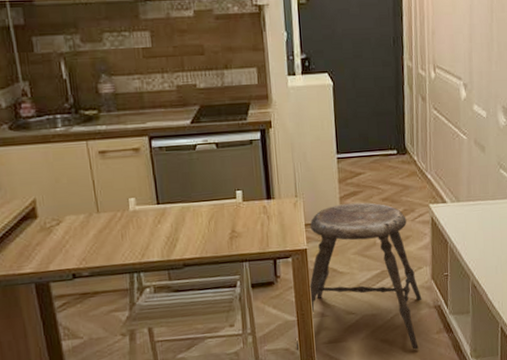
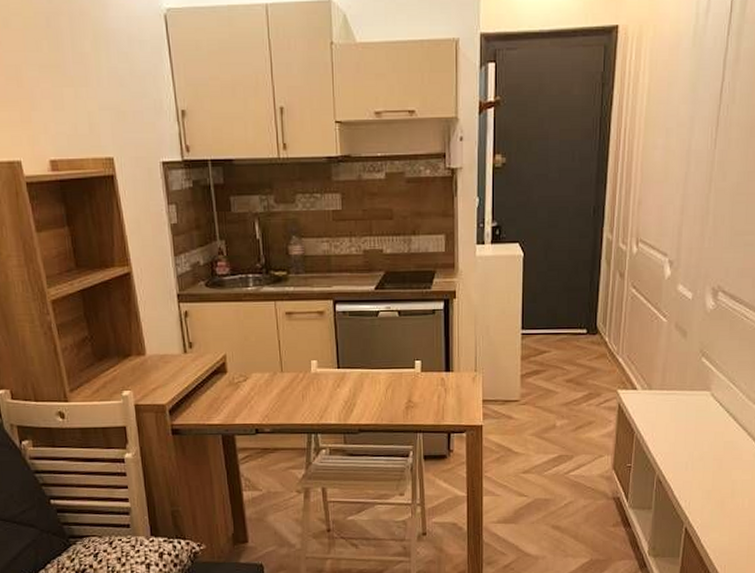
stool: present [296,202,422,350] -> none [464,382,600,540]

